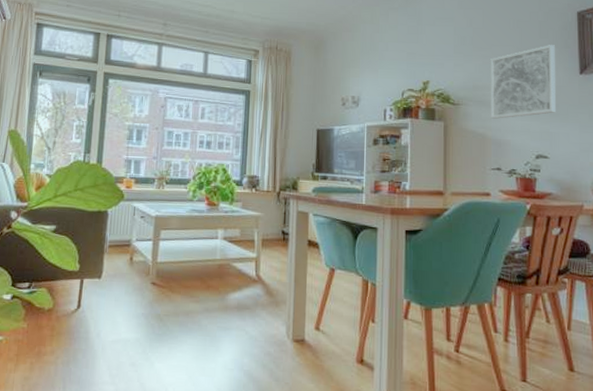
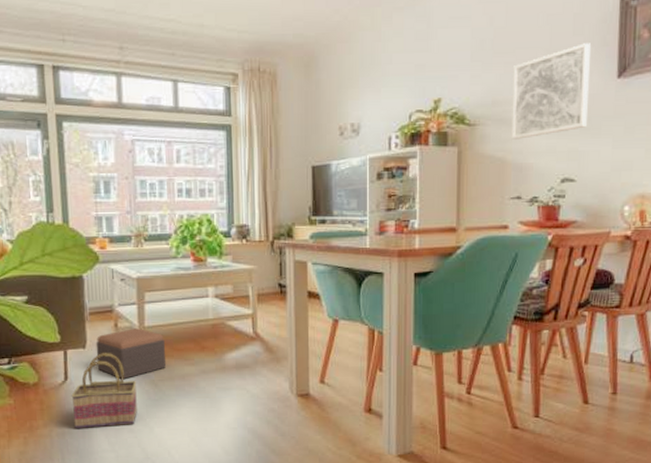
basket: none [80,284,144,359] -> present [71,353,137,429]
footstool: none [109,263,174,311] -> present [96,328,166,379]

